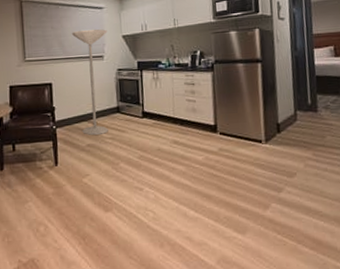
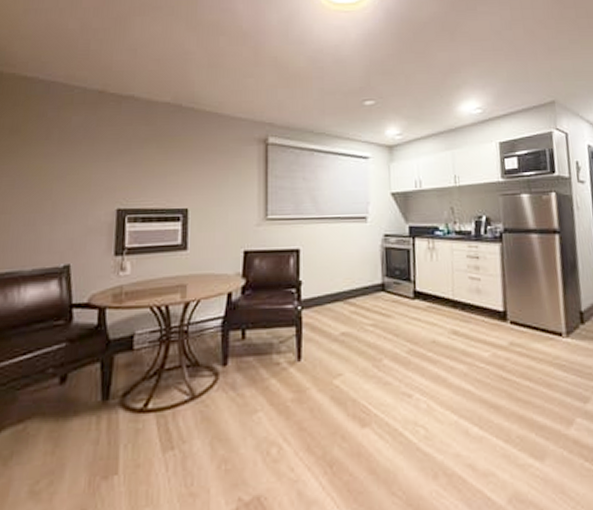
floor lamp: present [71,29,108,135] -> none [327,183,373,320]

